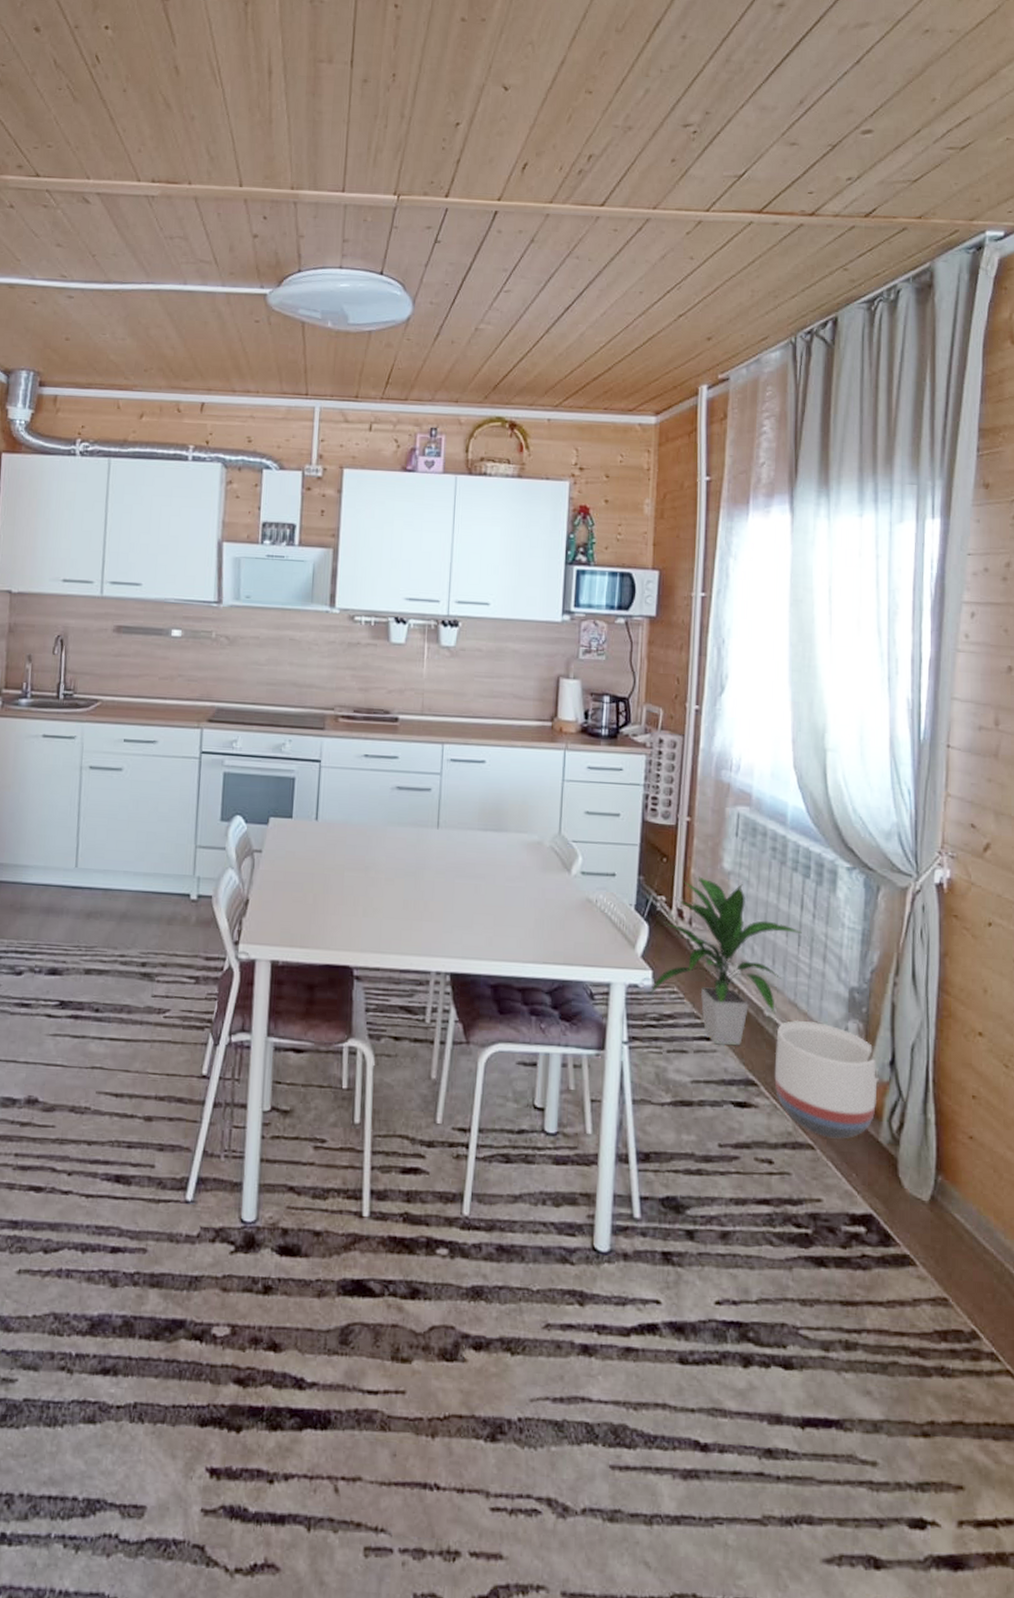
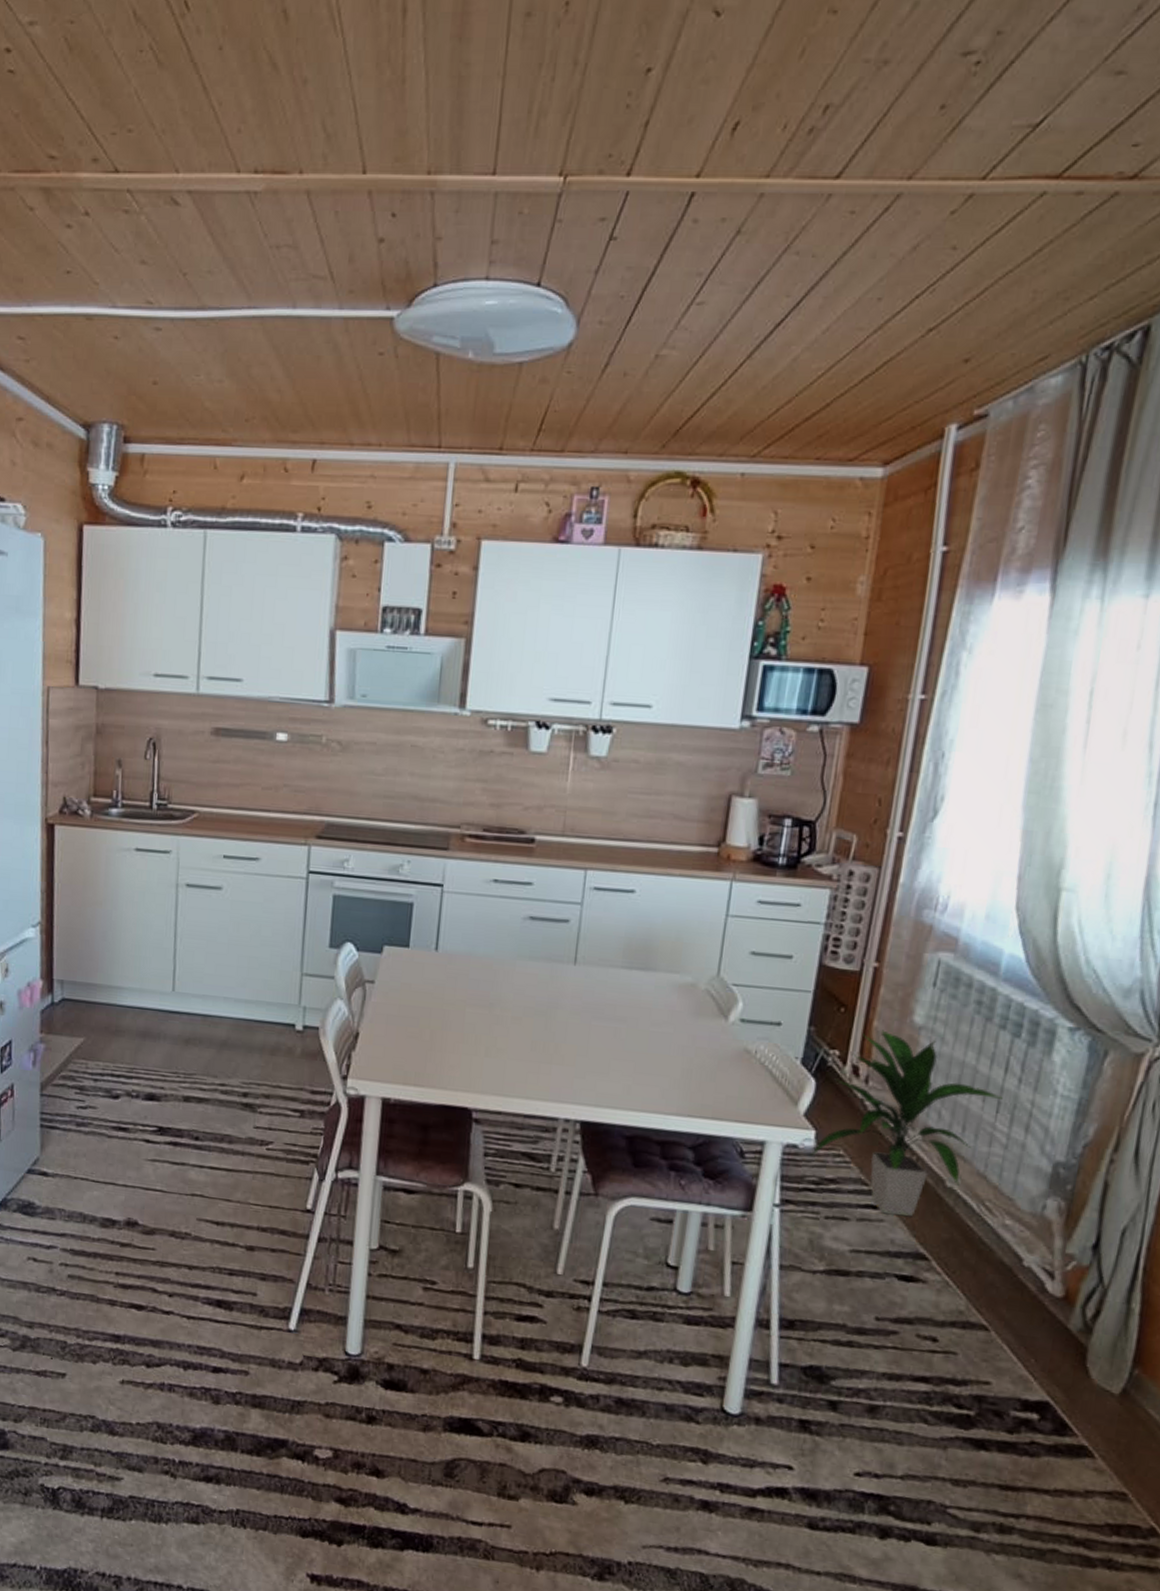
planter: present [774,1021,878,1139] -> none [949,1194,1077,1323]

